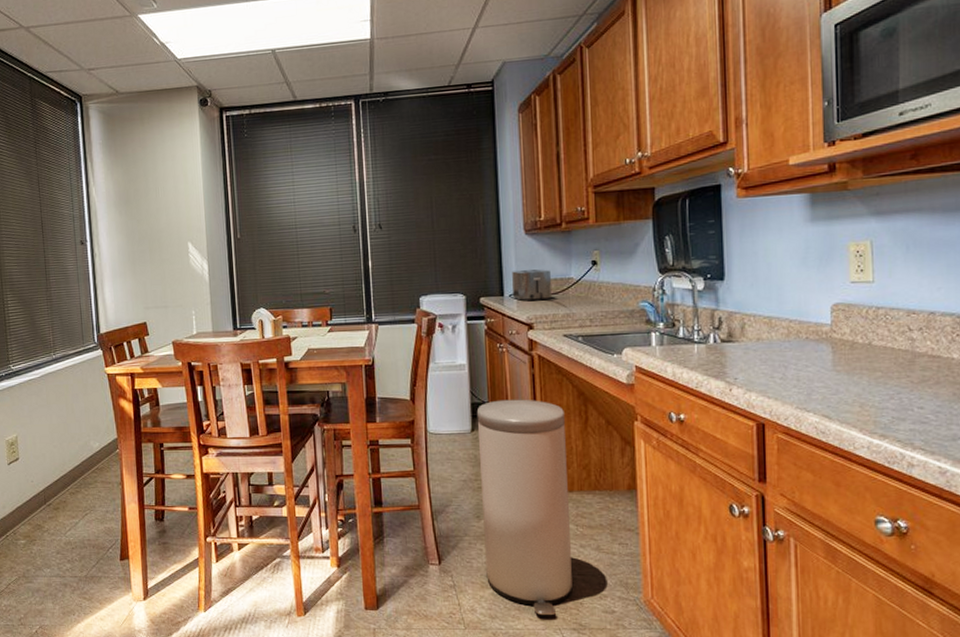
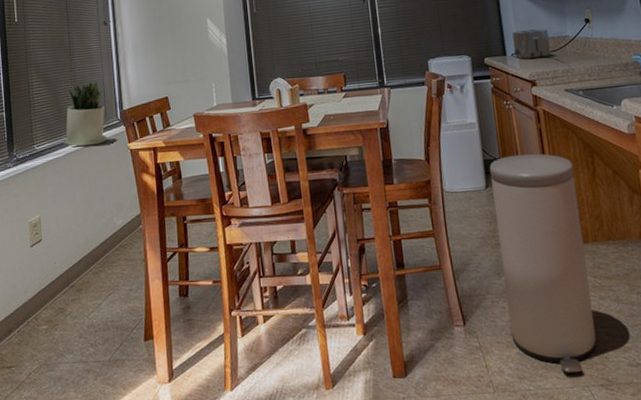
planter: none [38,302,84,369] -> present [61,81,108,147]

